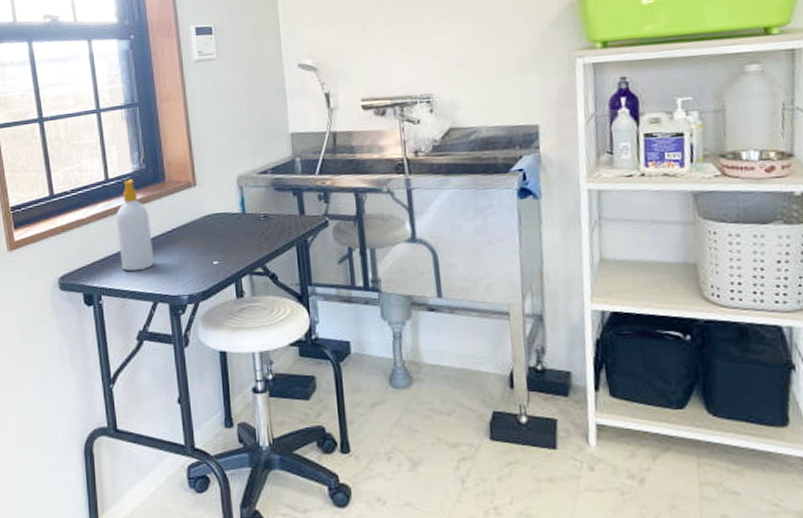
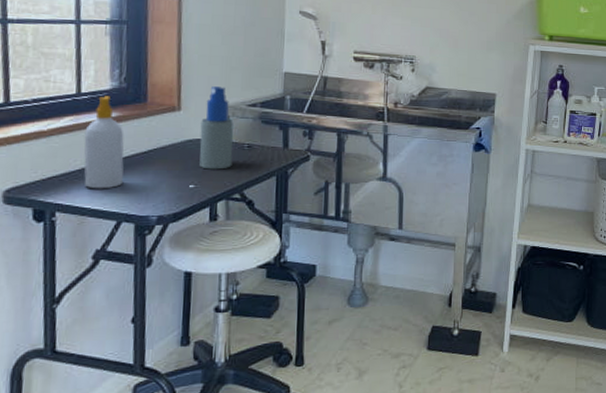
spray bottle: none [216,156,251,244] -> present [199,86,233,170]

